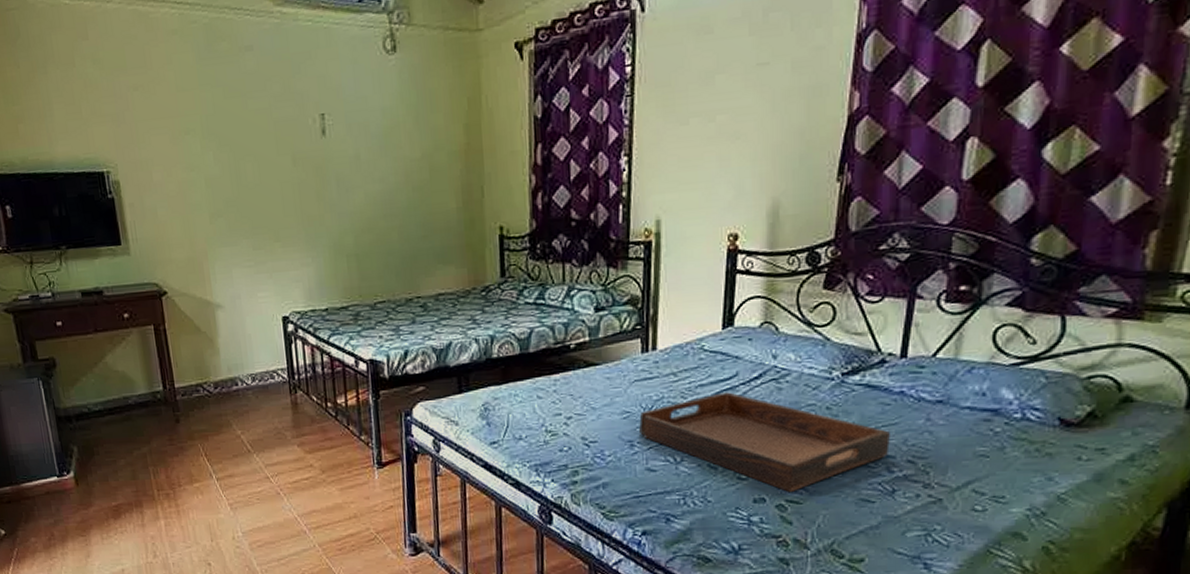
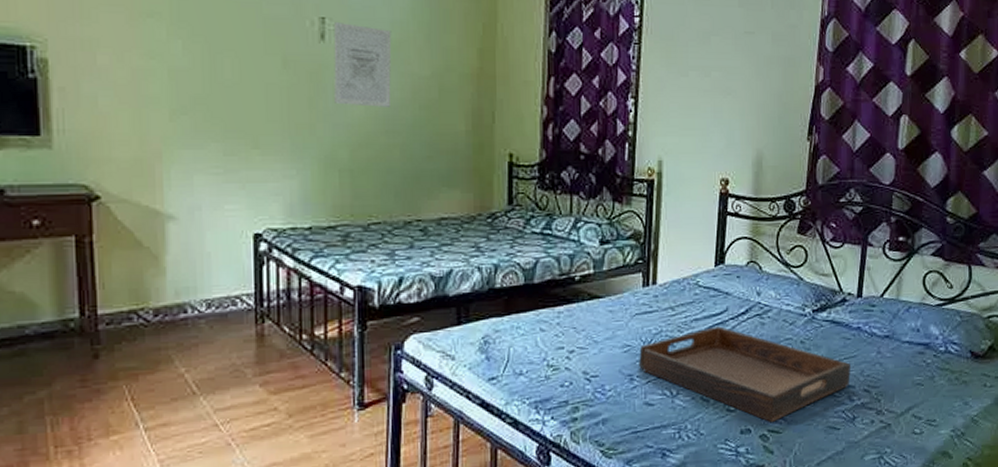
wall art: none [333,116,387,195] -> present [333,22,392,107]

